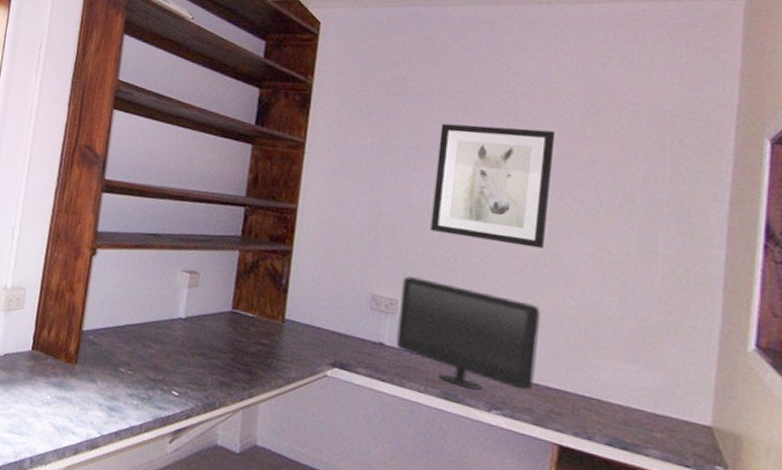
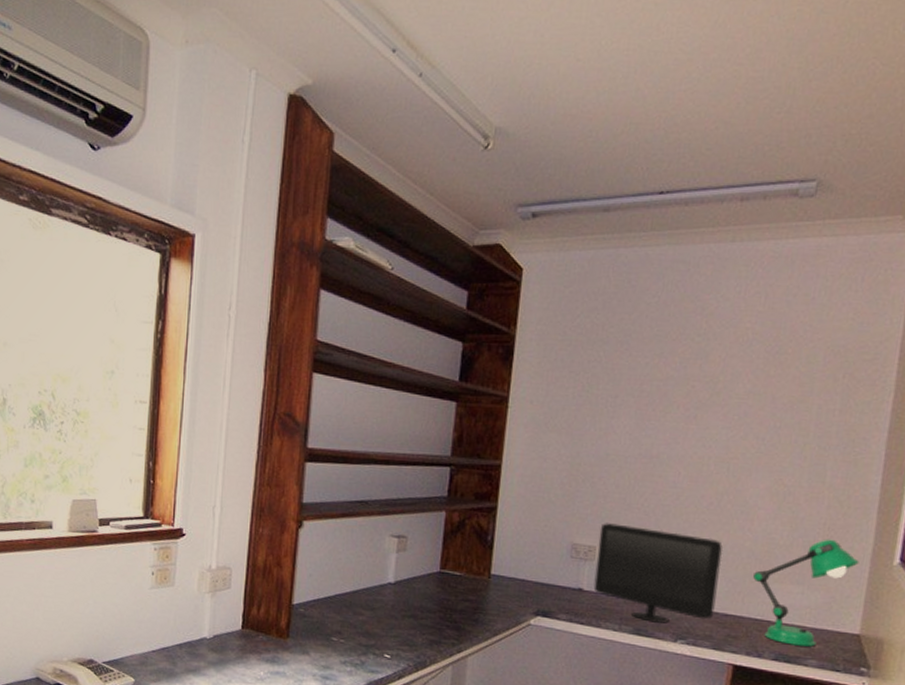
wall art: present [430,123,556,249] -> none [626,369,743,487]
desk lamp: none [578,314,705,435] -> present [753,539,859,647]

